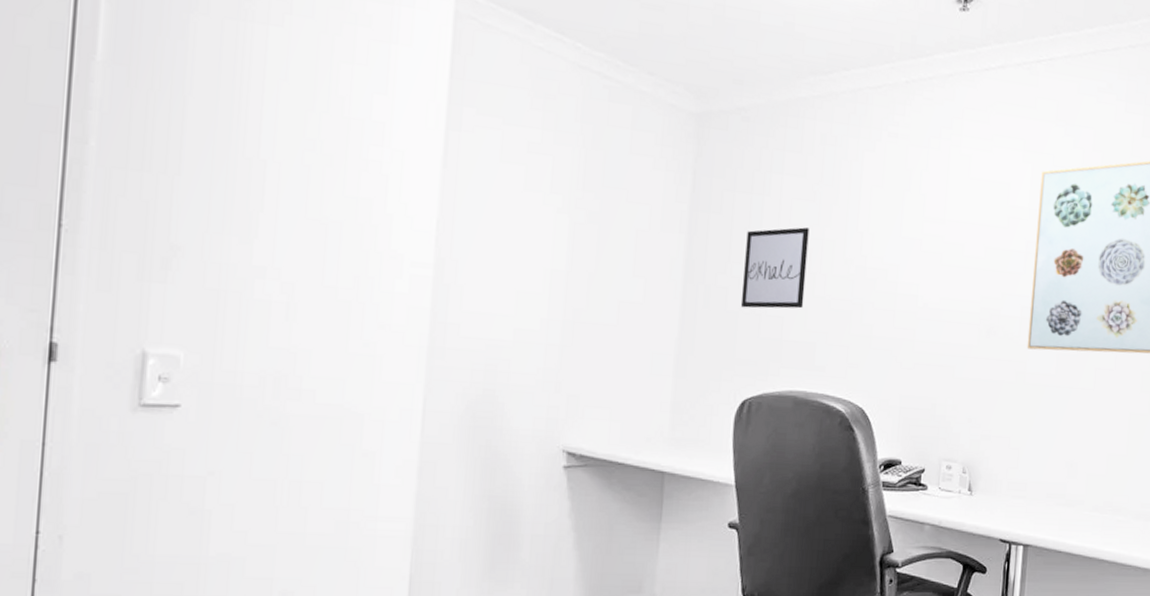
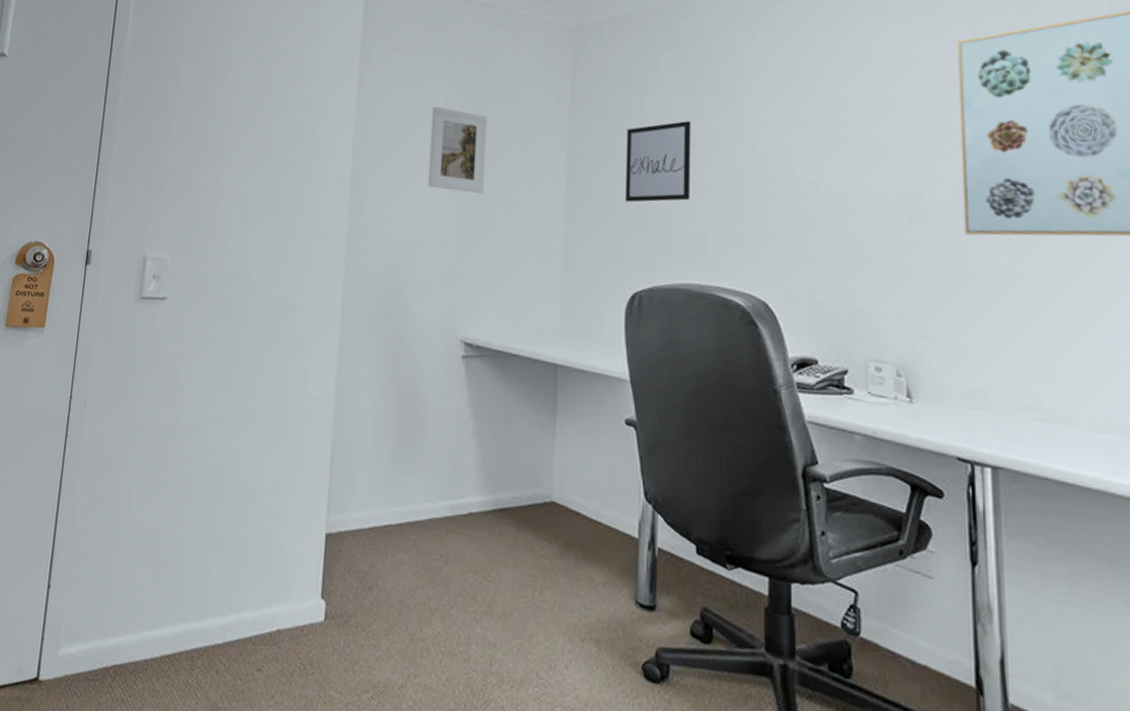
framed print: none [529,188,600,291] -> present [428,106,488,193]

